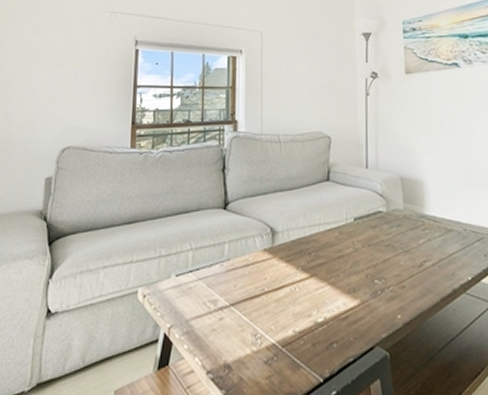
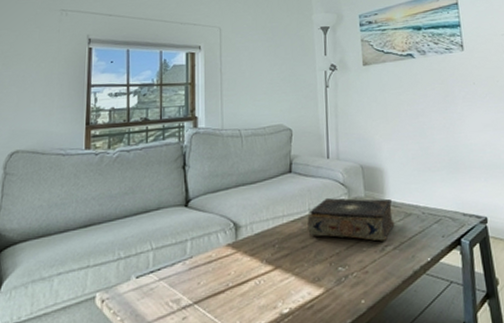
book: none [344,209,434,256] -> present [307,198,395,242]

